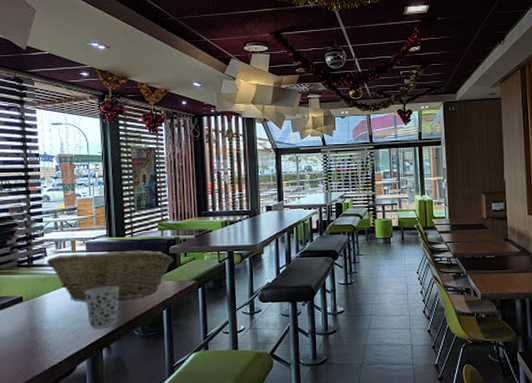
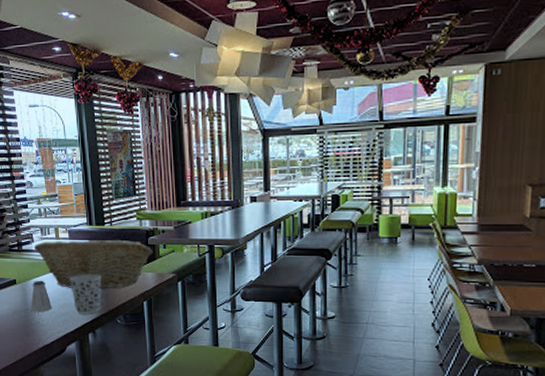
saltshaker: none [38,295,63,331] -> present [31,280,52,312]

